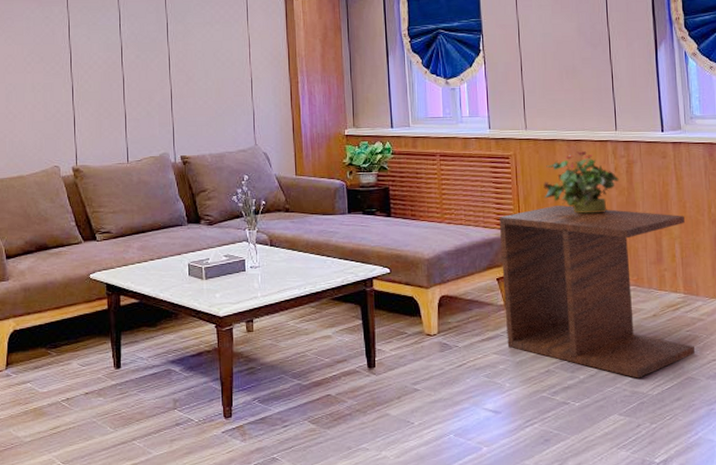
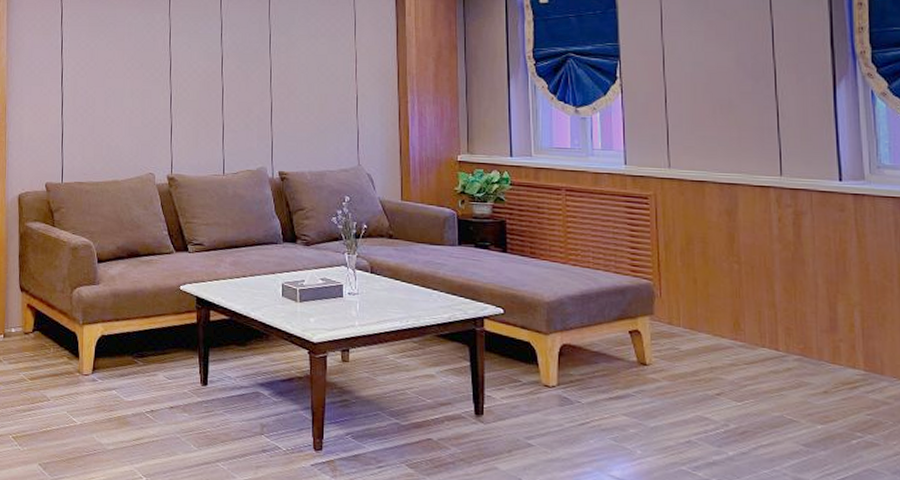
side table: present [499,204,695,378] -> none [633,254,877,463]
potted plant: present [542,151,620,214] -> none [688,196,785,268]

